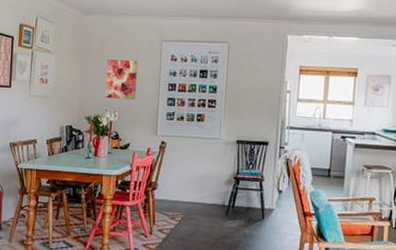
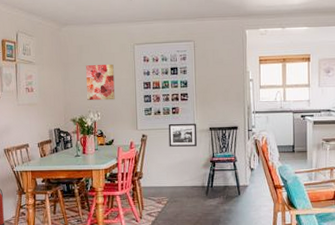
picture frame: none [189,131,223,160] -> present [168,123,198,147]

